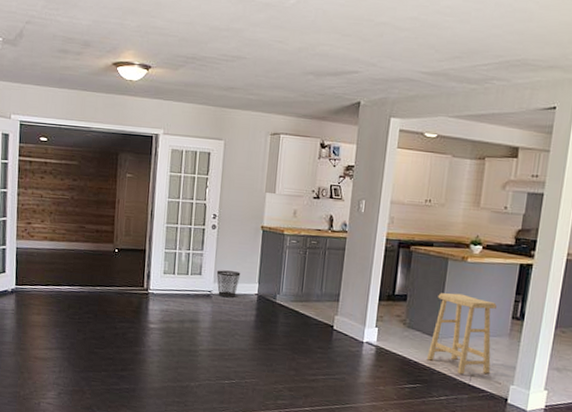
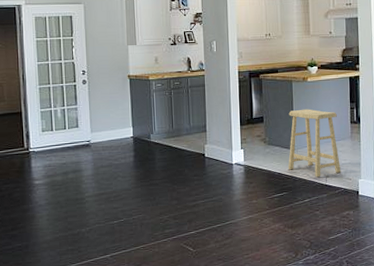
wastebasket: present [216,270,241,298] -> none [92,119,115,145]

